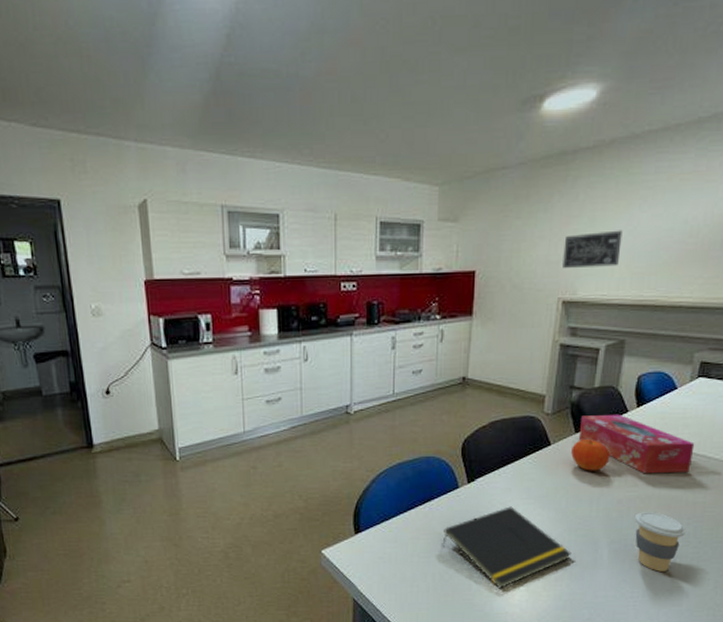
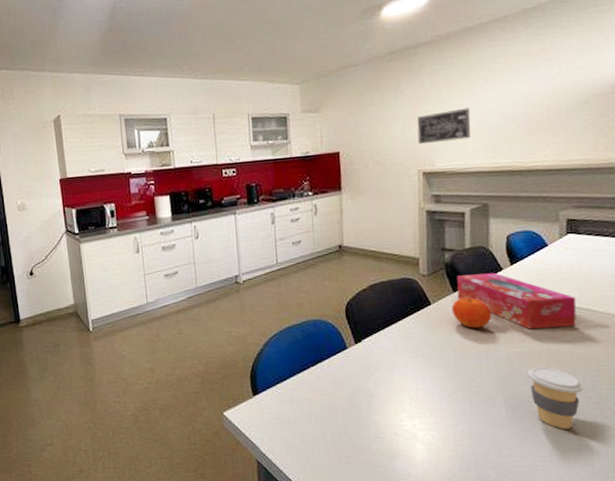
notepad: present [442,506,572,589] -> none [337,365,468,449]

